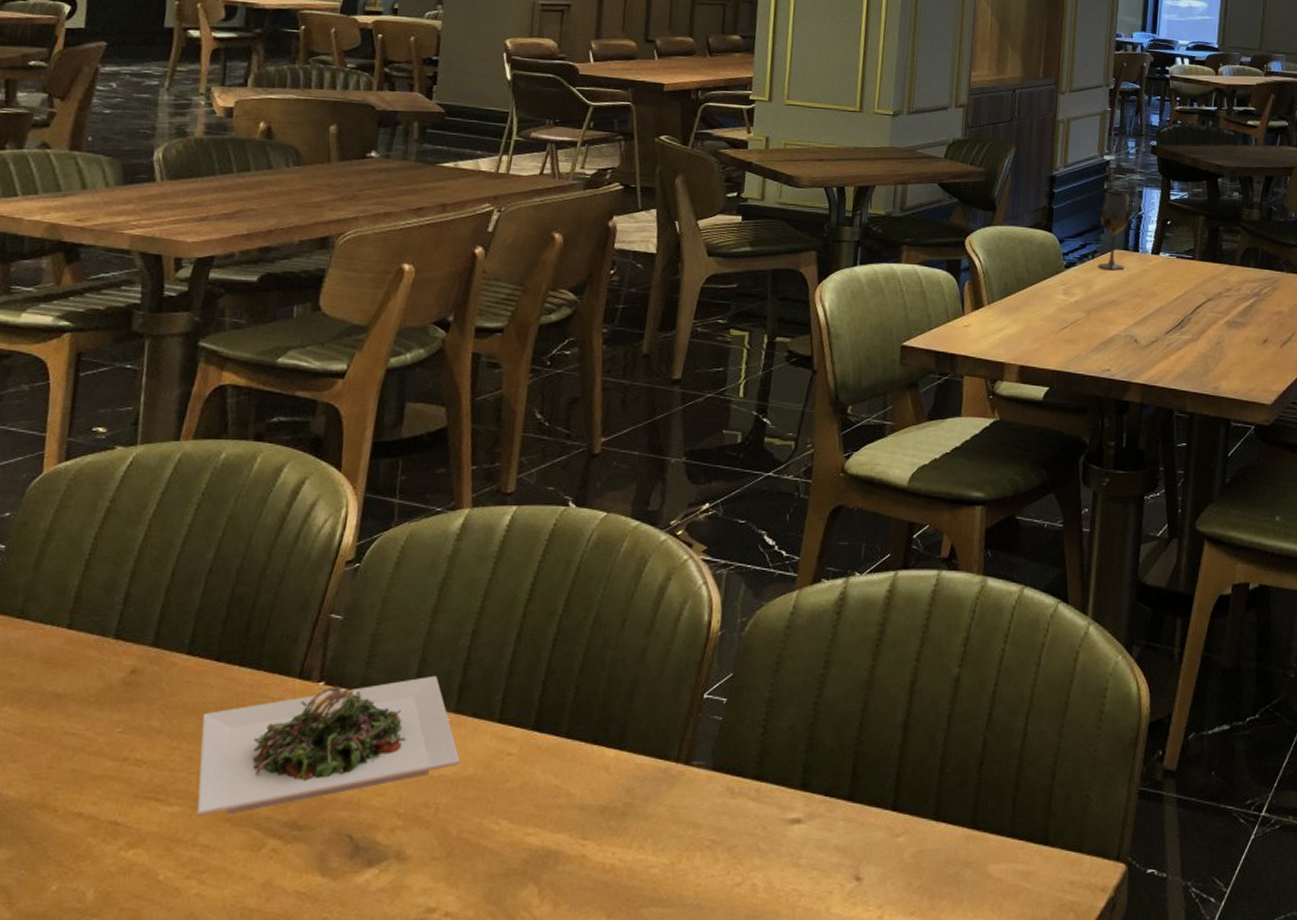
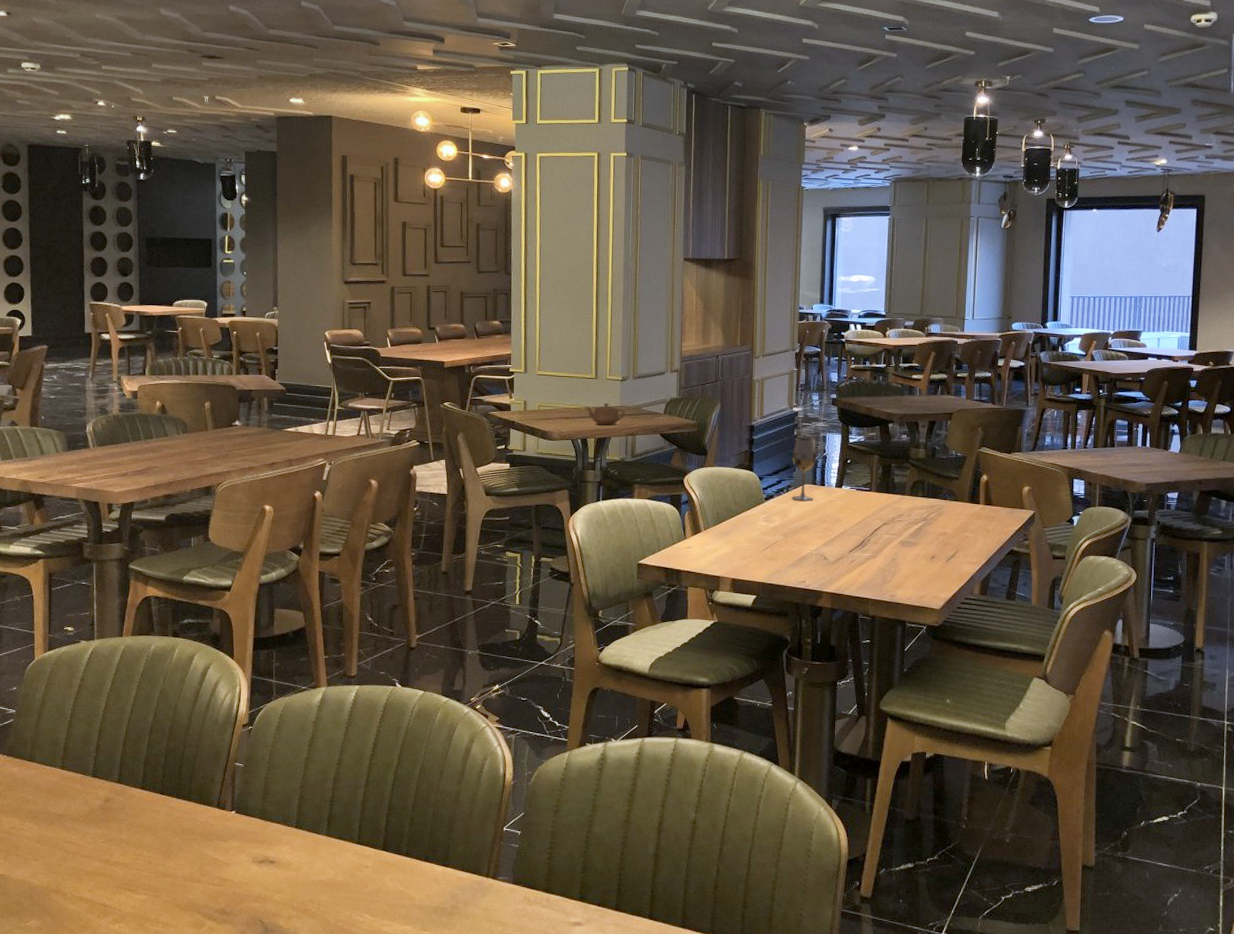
salad: present [196,675,461,816] -> none [155,808,333,903]
teapot: none [844,142,896,171] -> present [585,402,626,425]

